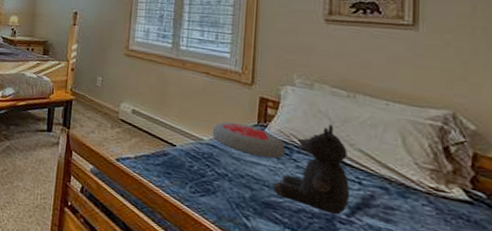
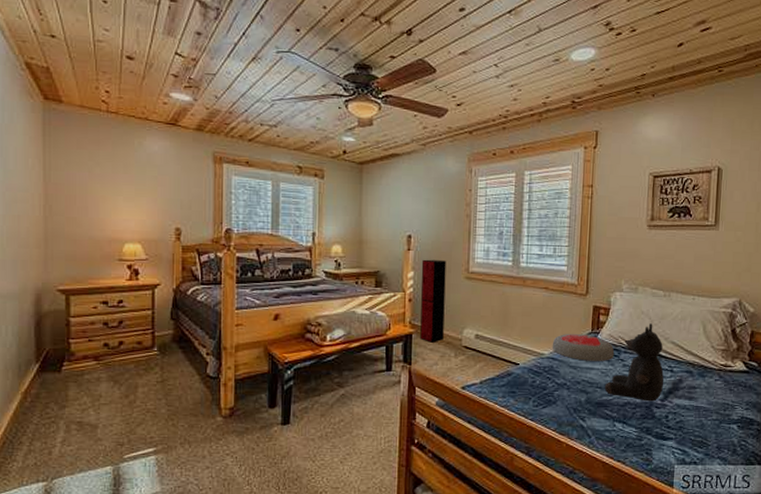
locker: none [79,34,108,112] -> present [420,259,446,343]

